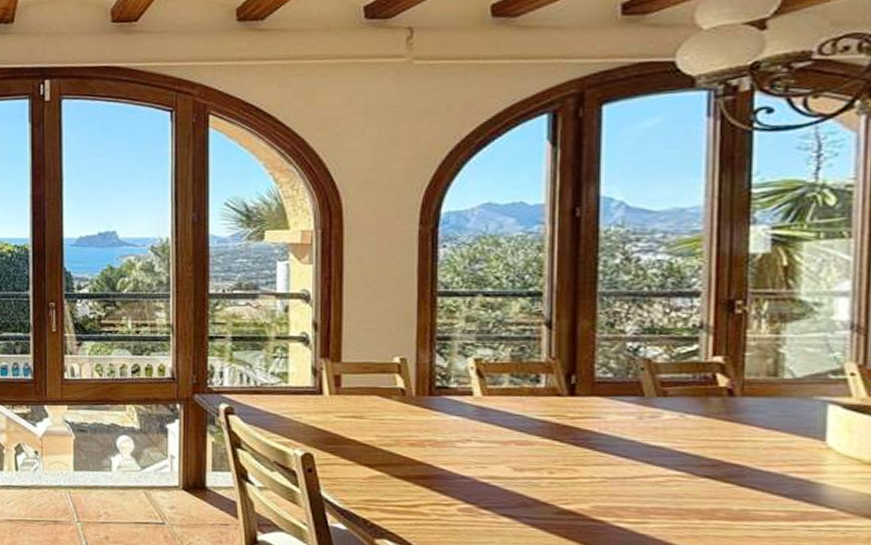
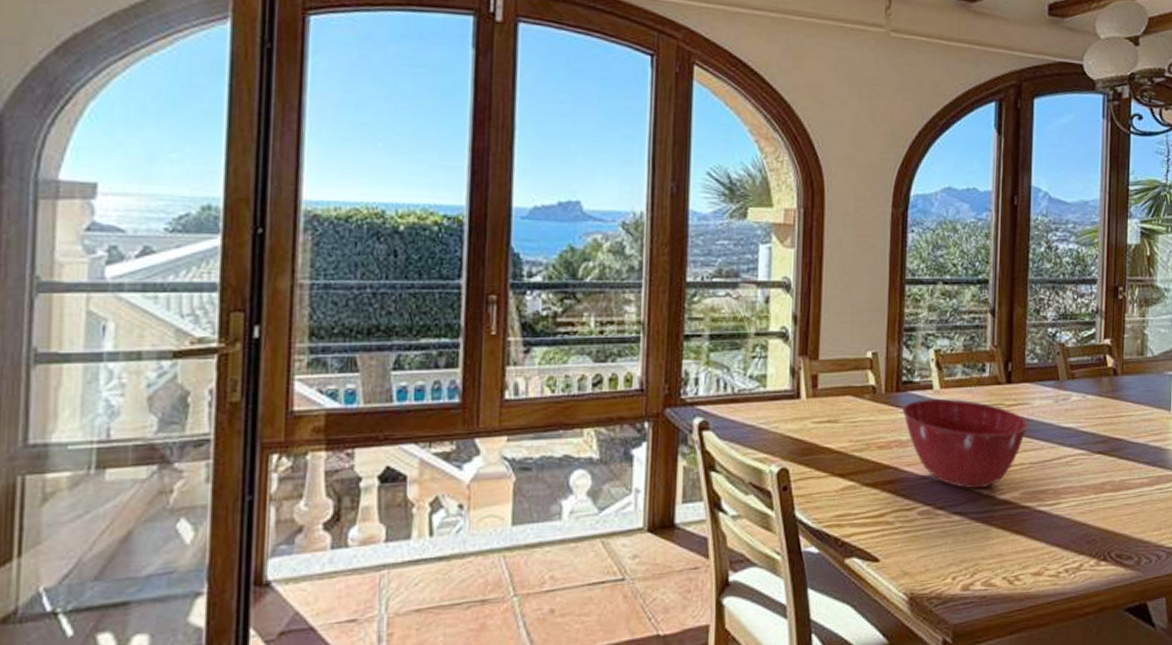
mixing bowl: none [436,404,600,496] -> present [902,399,1028,489]

